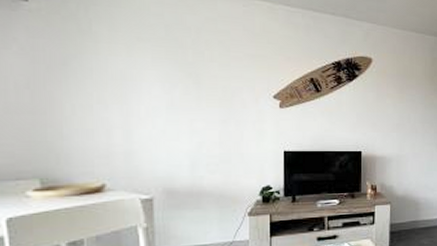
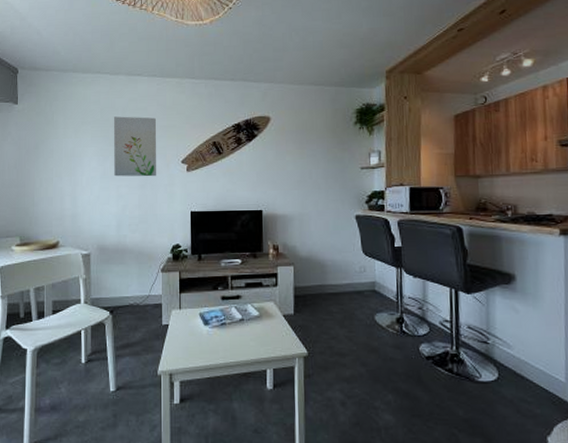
wall art: none [183,36,242,111] -> present [113,116,156,177]

